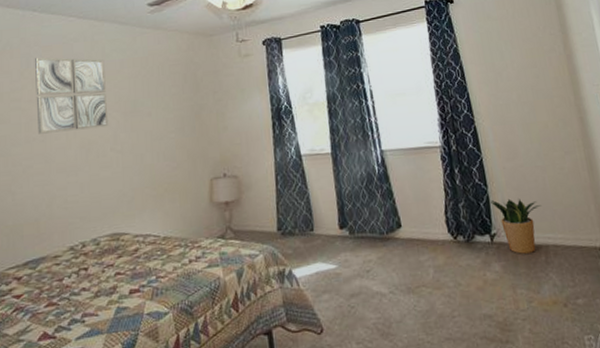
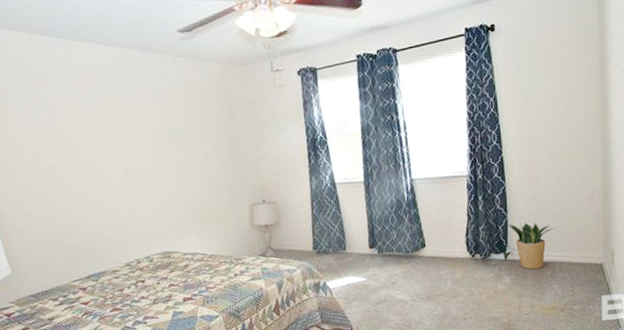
wall art: present [35,57,109,134] -> none [69,86,150,163]

